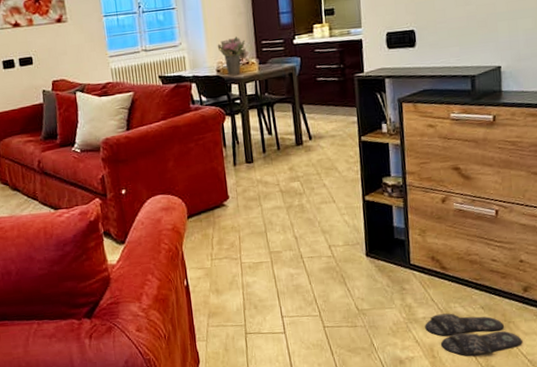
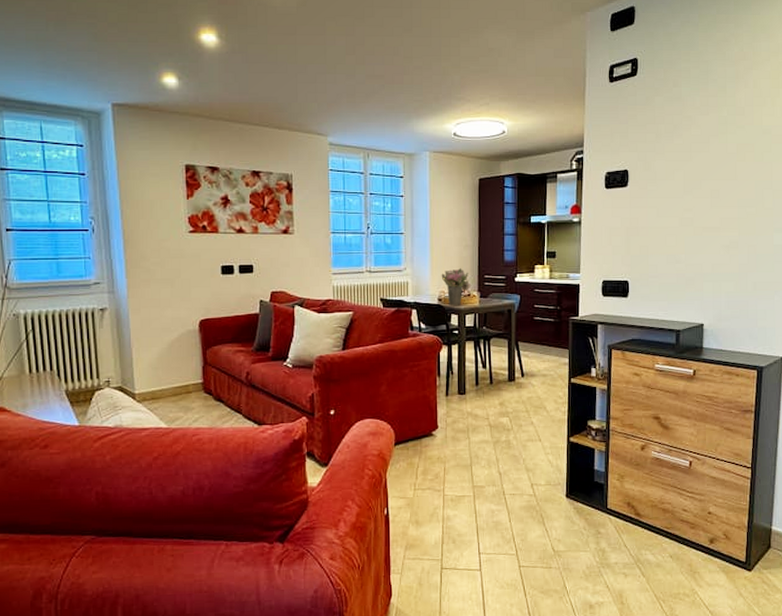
slippers: present [425,313,523,356] -> none [616,560,705,604]

